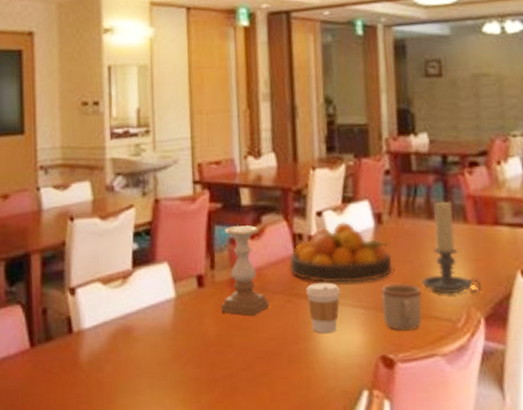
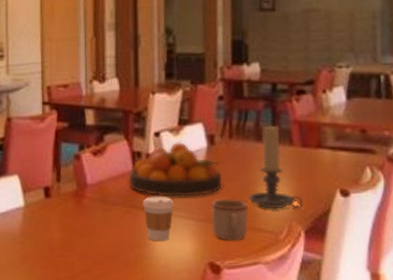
candle holder: present [221,225,269,315] -> none [65,142,109,224]

